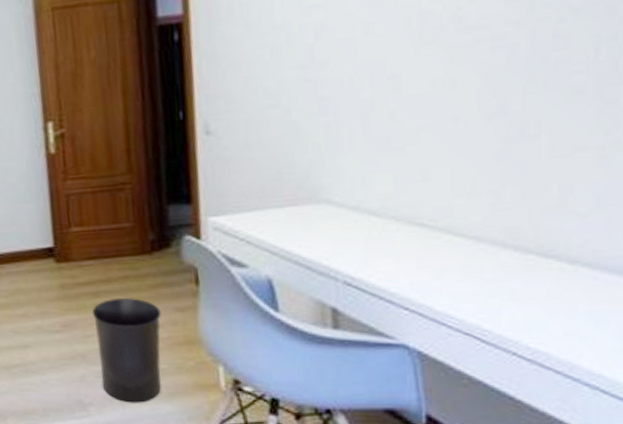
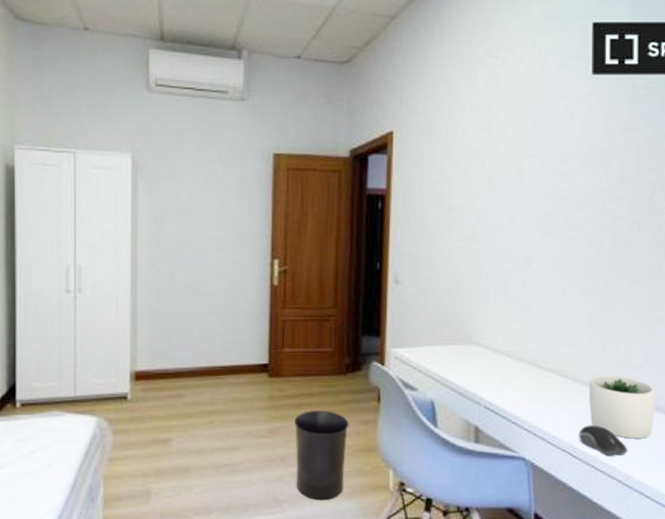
computer mouse: none [489,298,569,339] -> present [579,425,627,456]
planter: none [502,229,613,315] -> present [589,375,654,439]

